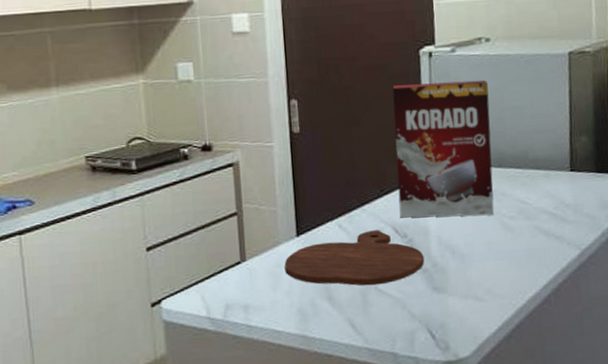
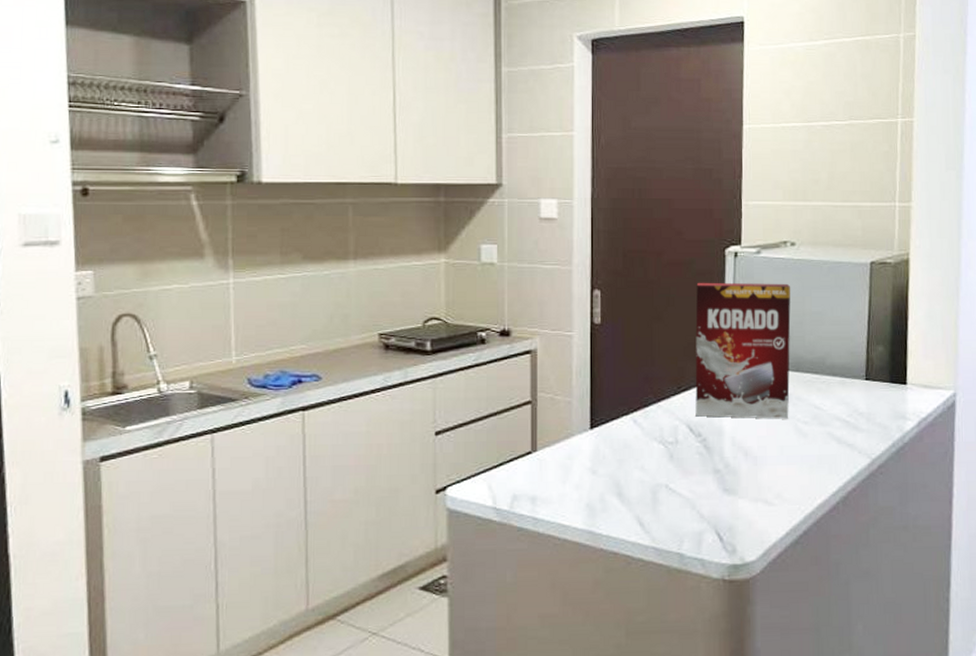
cutting board: present [284,230,425,286] -> none [576,427,717,484]

